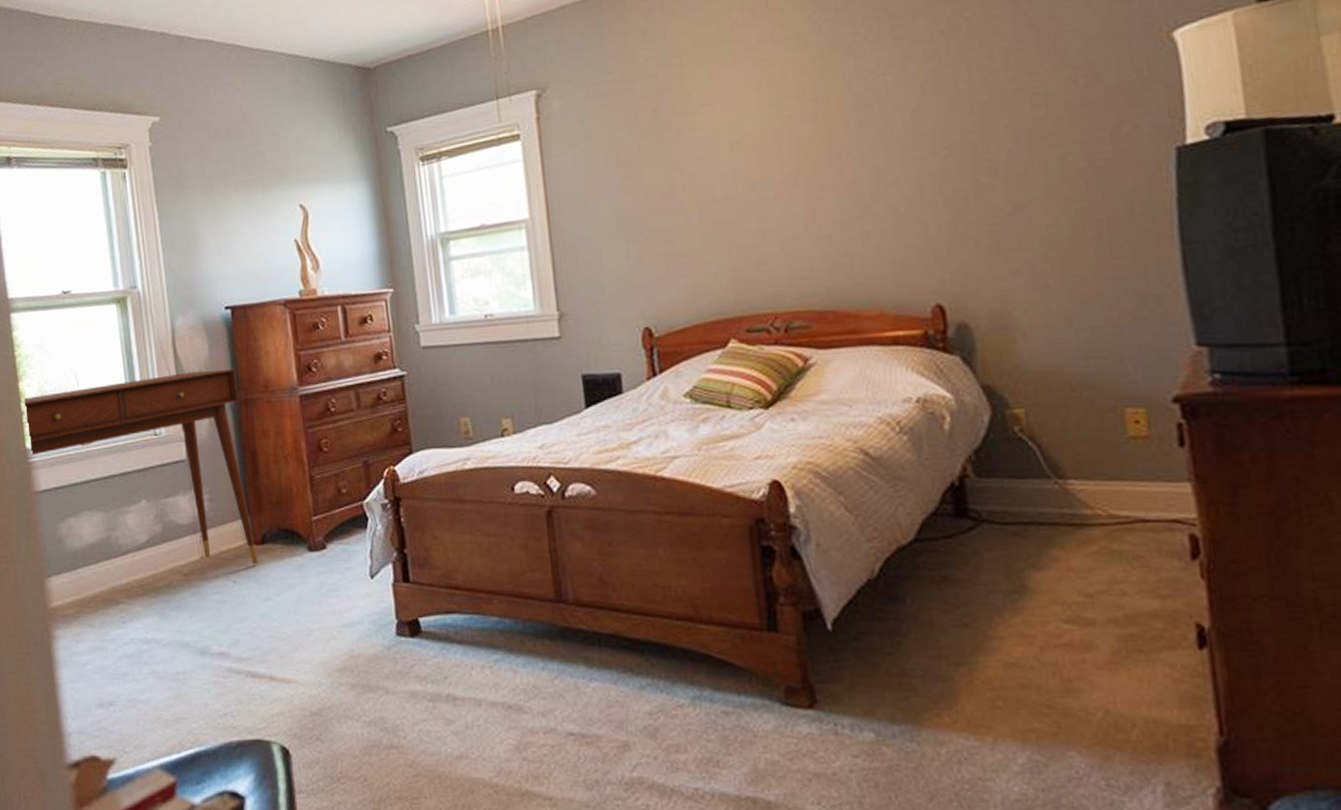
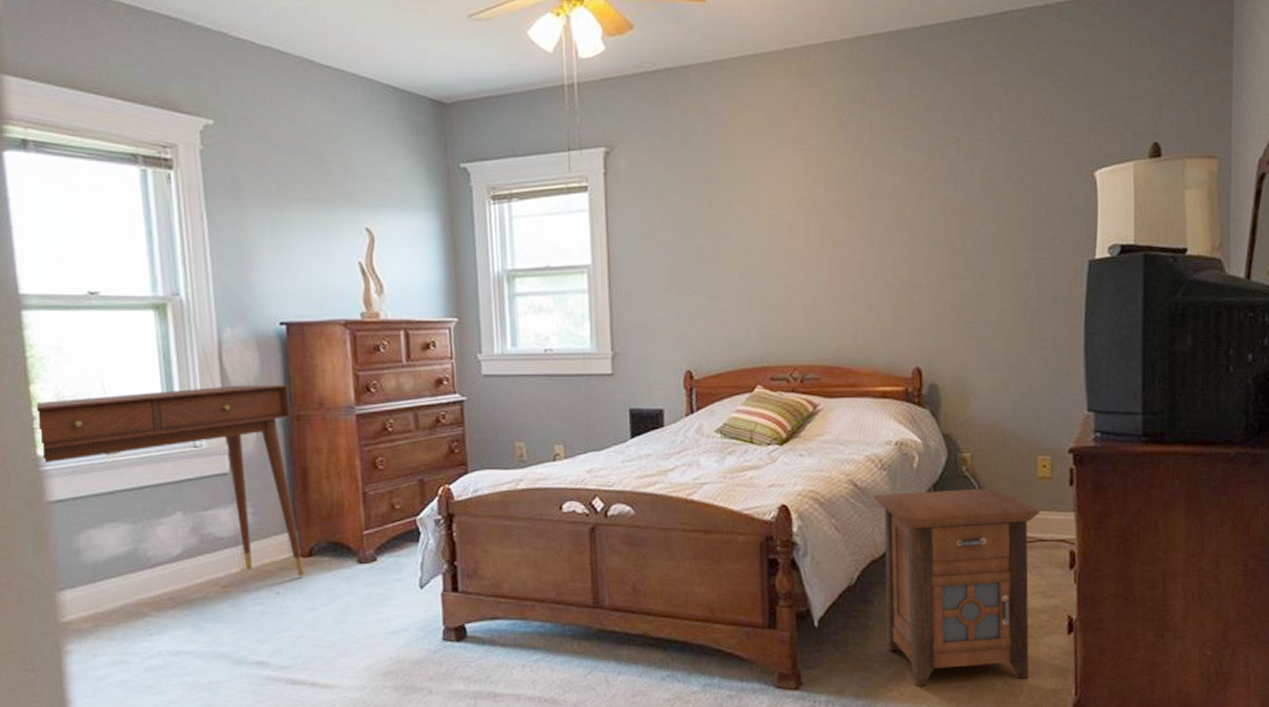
nightstand: none [892,452,1143,714] -> present [873,488,1040,688]

